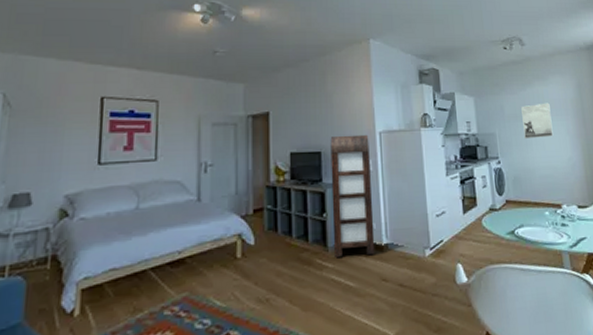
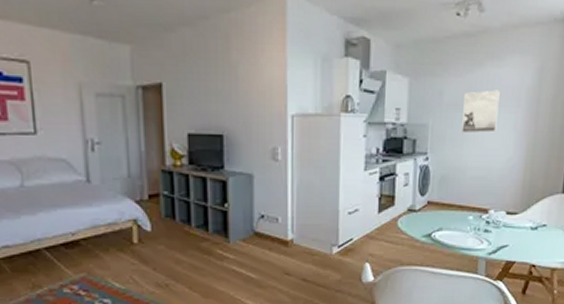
bookshelf: present [330,134,375,257] -> none [234,116,280,249]

